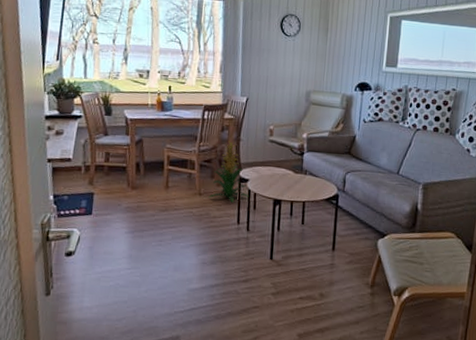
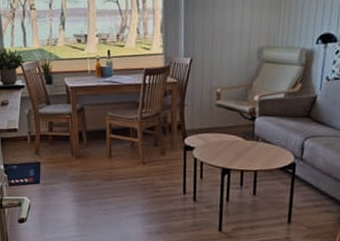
indoor plant: present [208,140,249,203] -> none [152,106,195,172]

